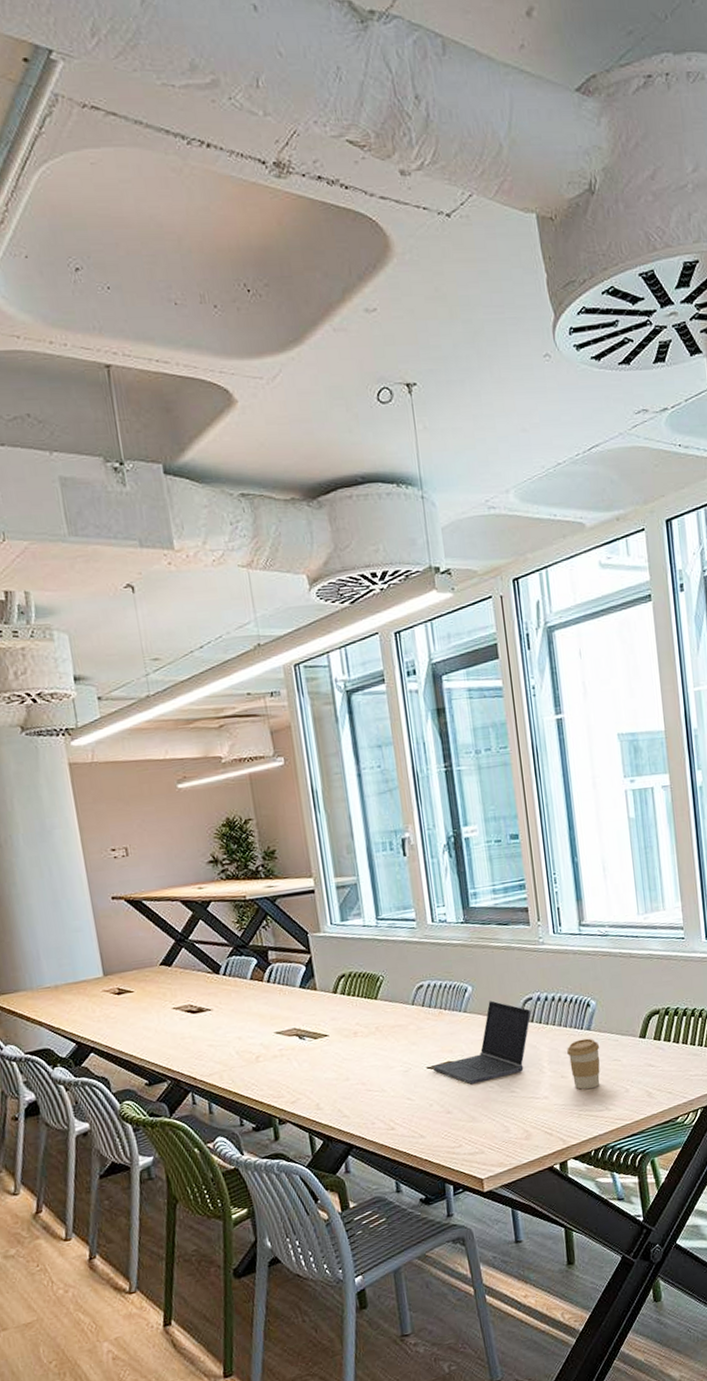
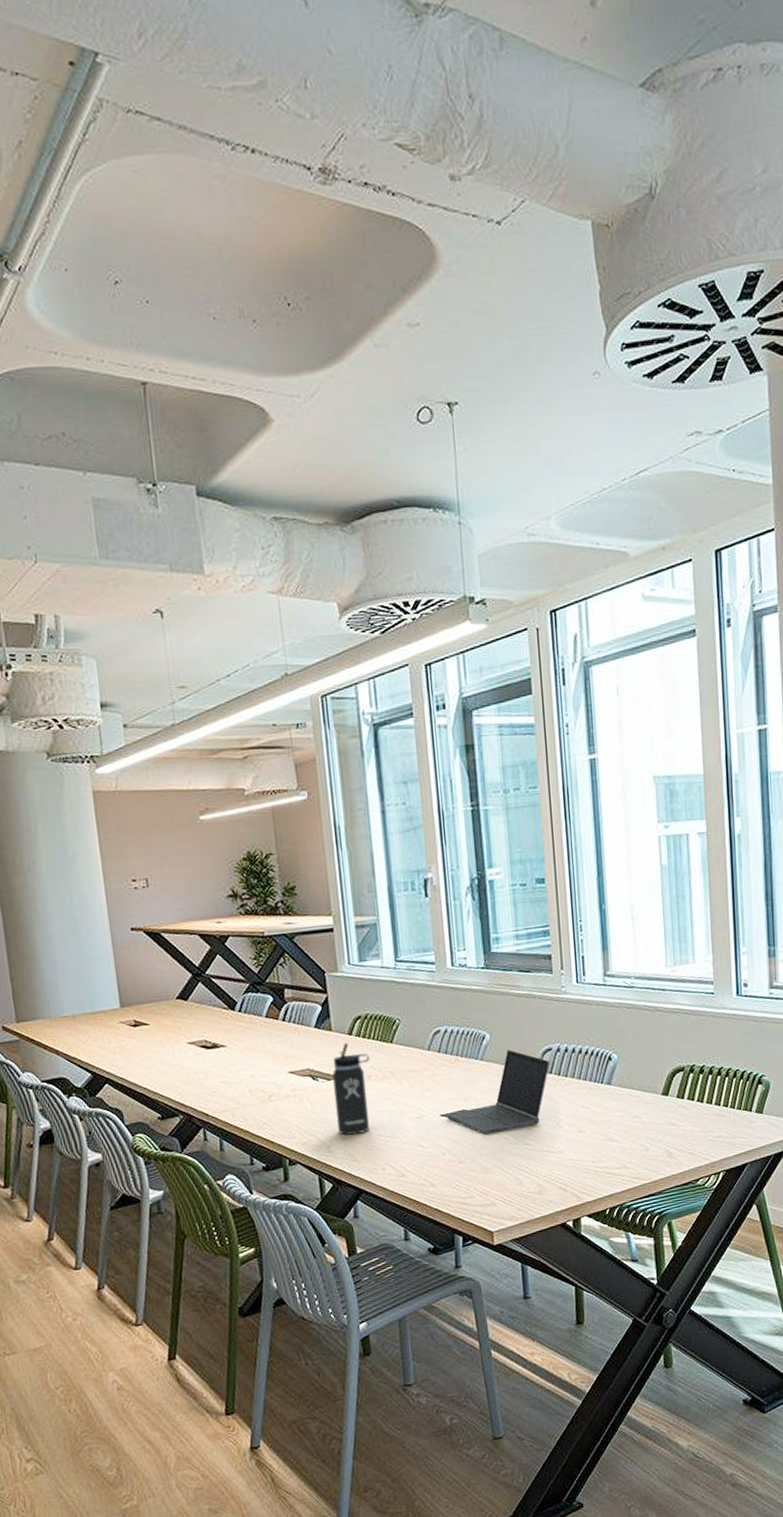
thermos bottle: none [318,1000,358,1092] -> present [332,1042,371,1135]
coffee cup: present [567,1038,600,1090] -> none [585,1093,620,1146]

